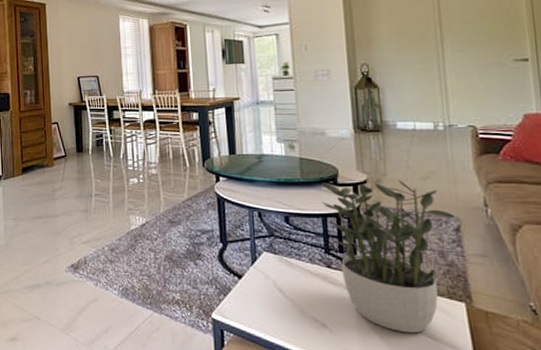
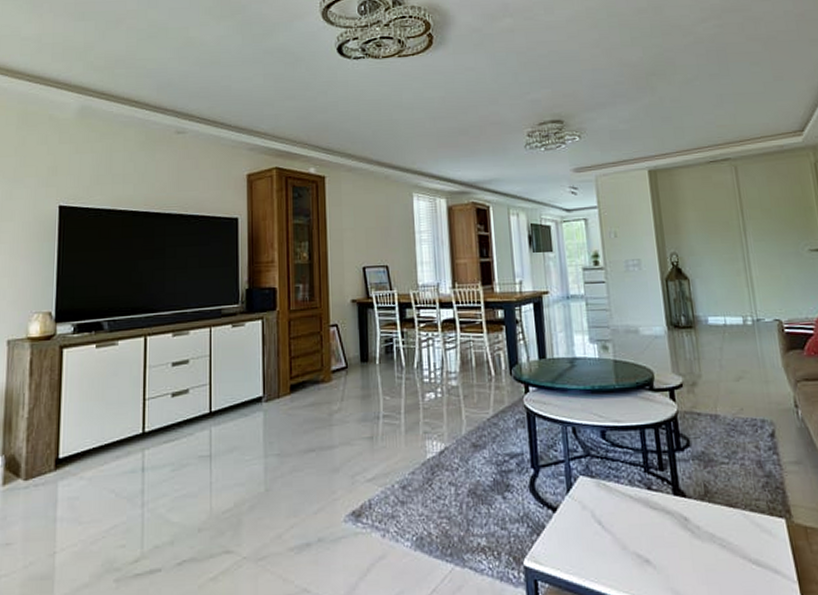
potted plant: present [321,180,456,334] -> none [637,381,770,561]

